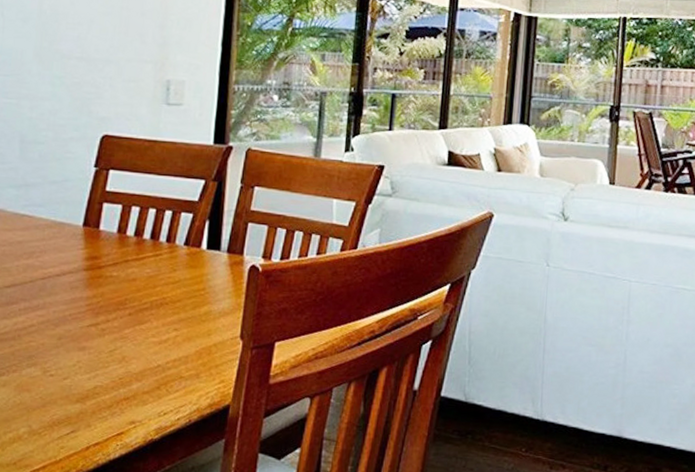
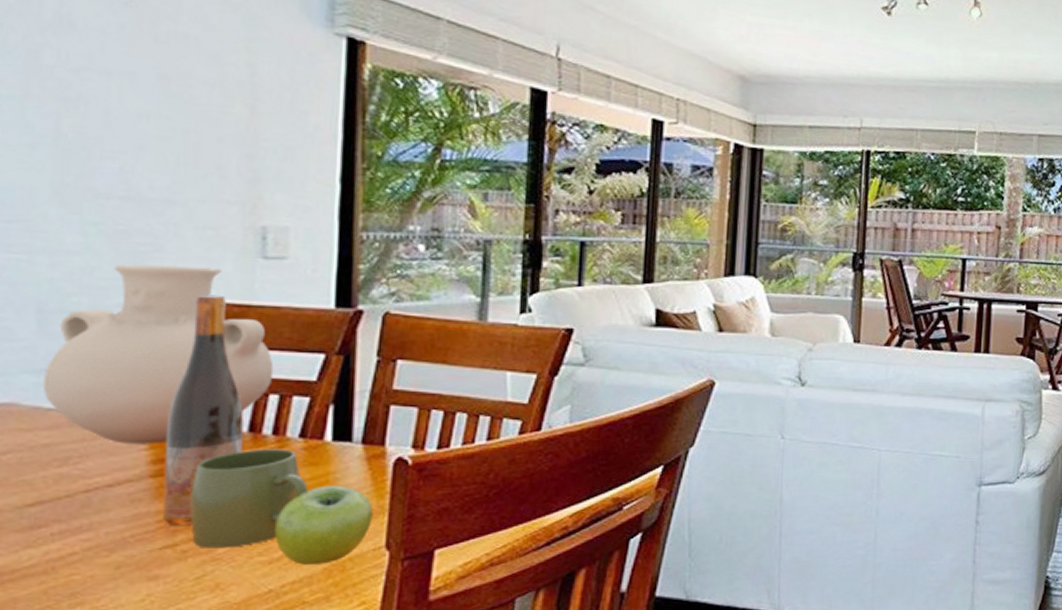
vase: none [20,108,170,245] -> present [42,264,274,444]
wine bottle: none [90,131,148,311] -> present [161,294,244,527]
mug: none [108,252,189,329] -> present [189,449,309,548]
fruit: none [163,284,233,348] -> present [274,486,373,565]

